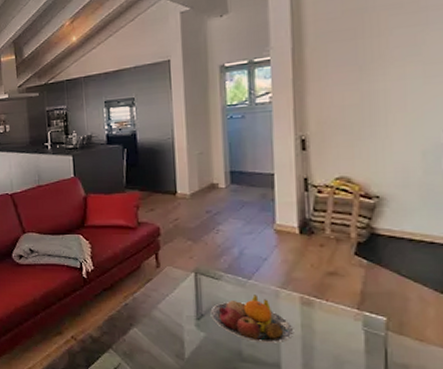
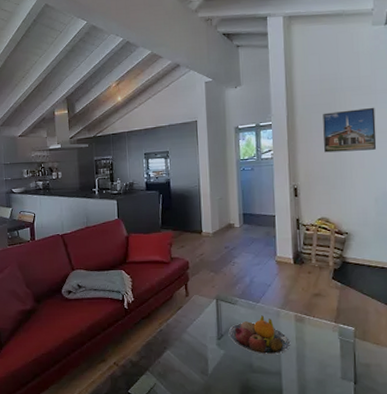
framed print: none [344,29,427,93] -> present [323,107,377,153]

